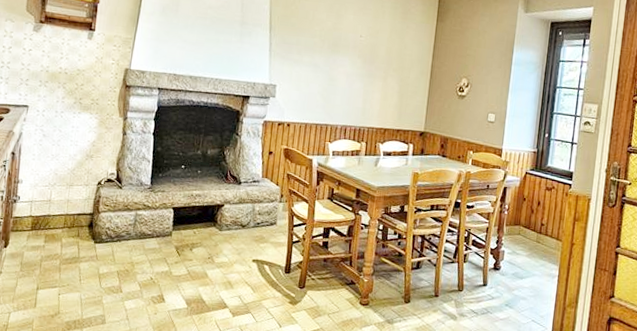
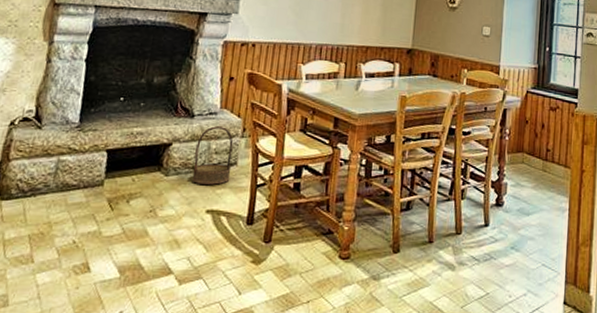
basket: none [240,192,273,240] -> present [191,126,234,185]

